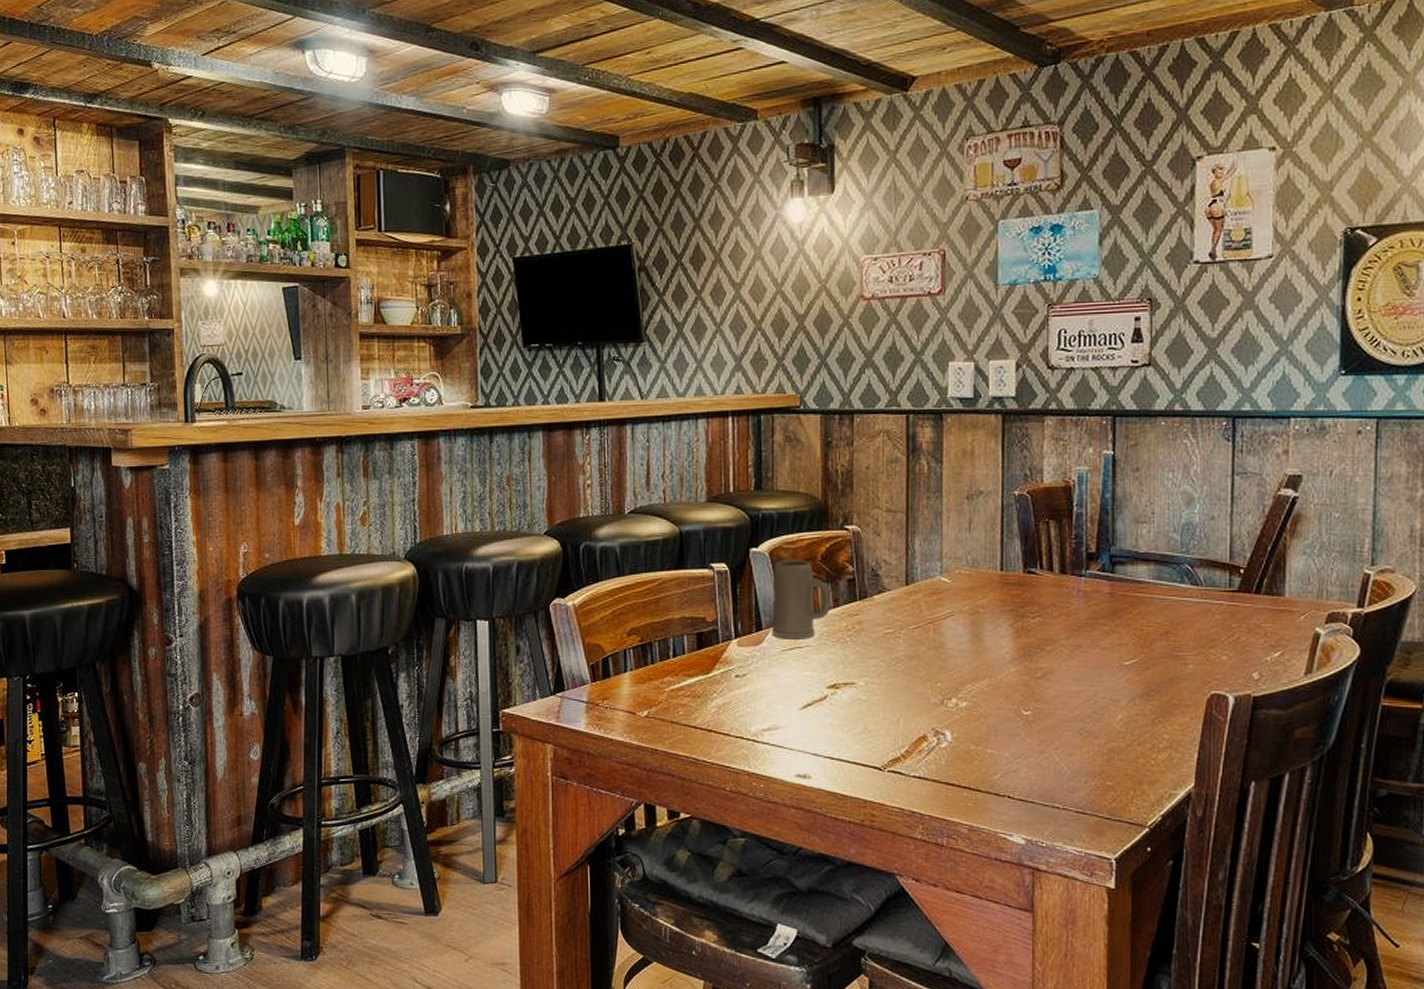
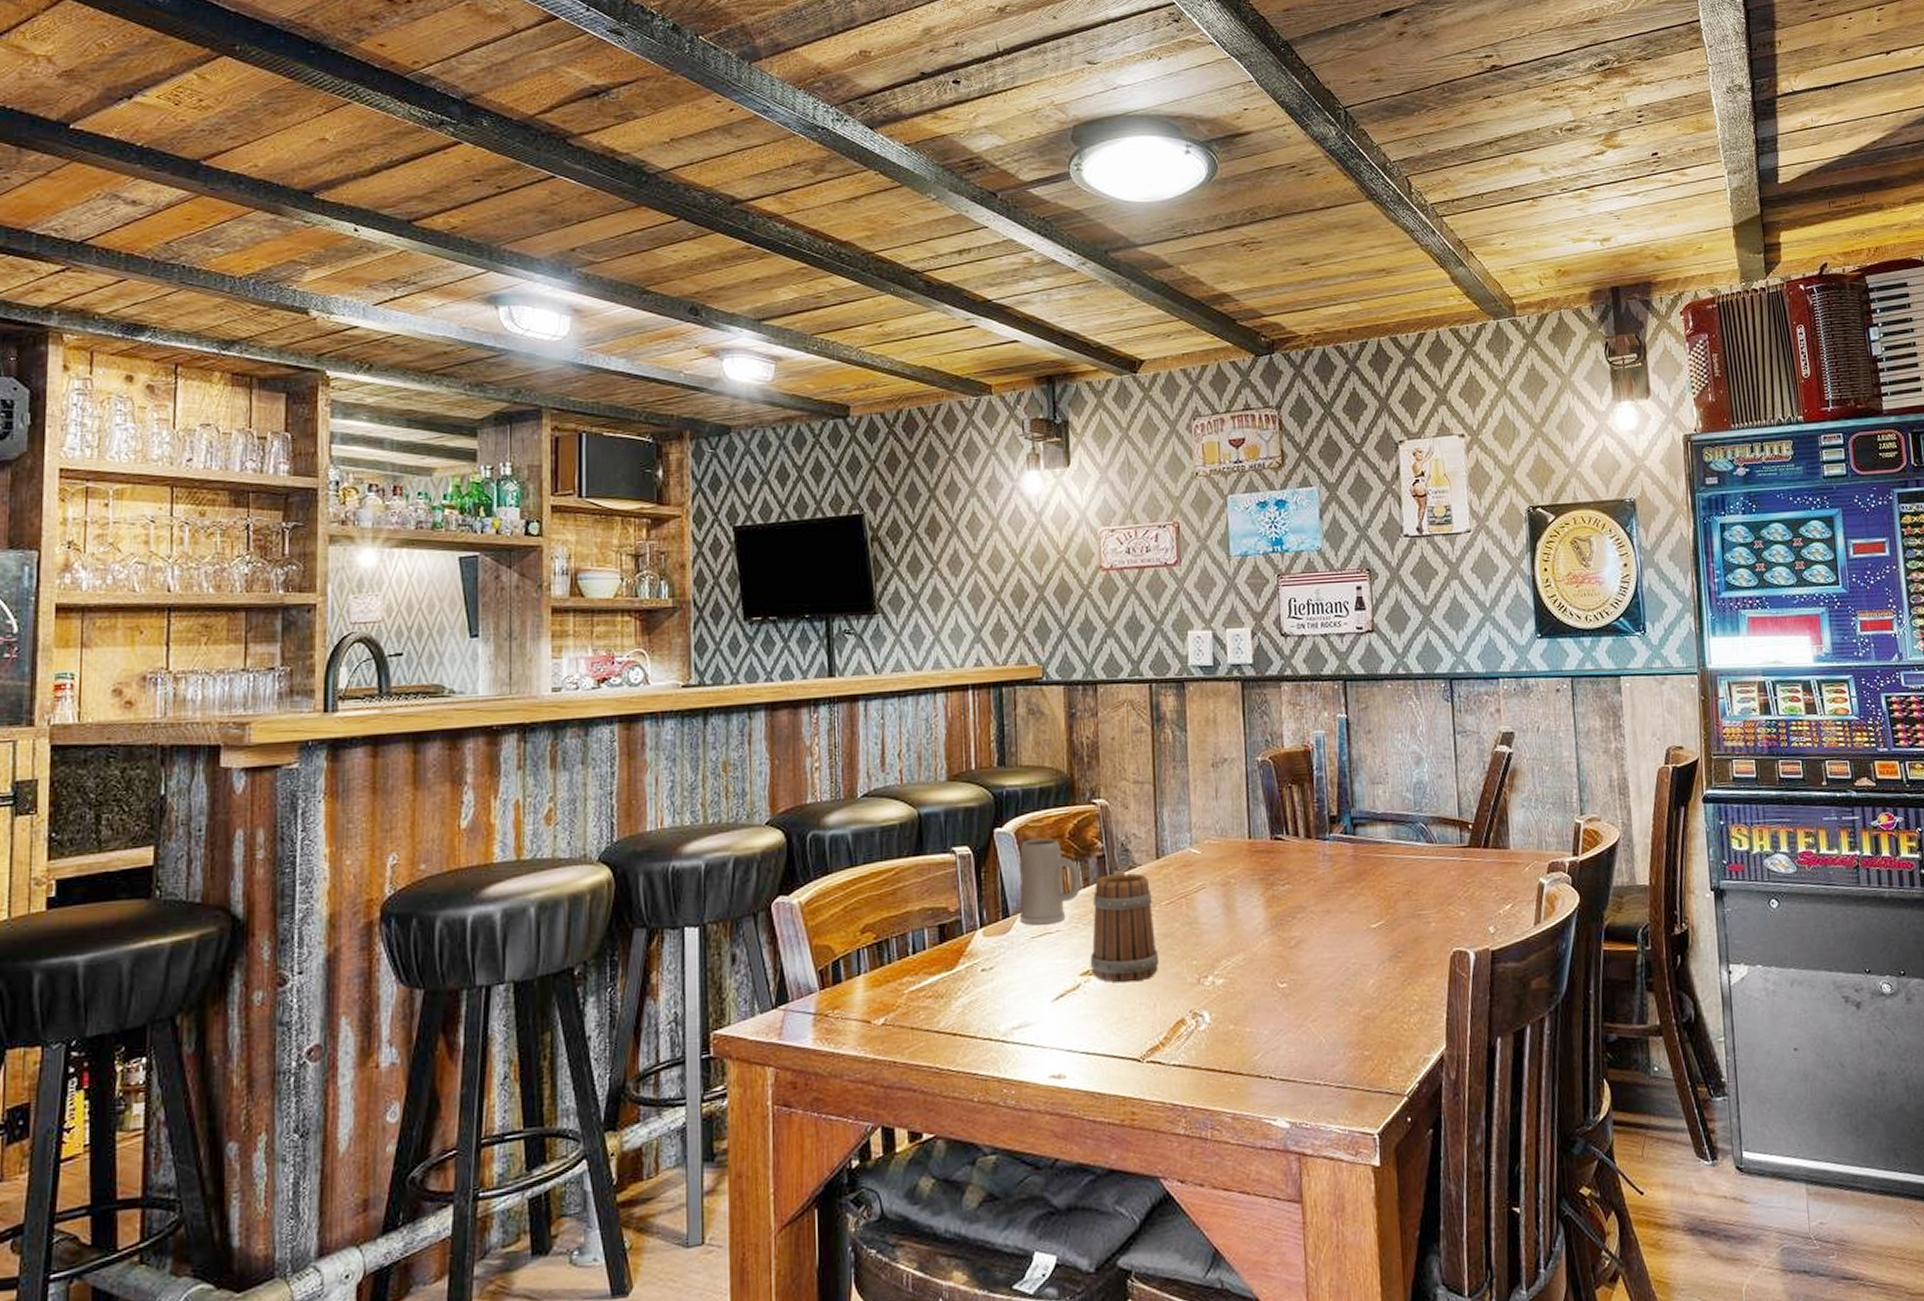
beer mug: none [837,593,905,698] -> present [1090,869,1160,983]

